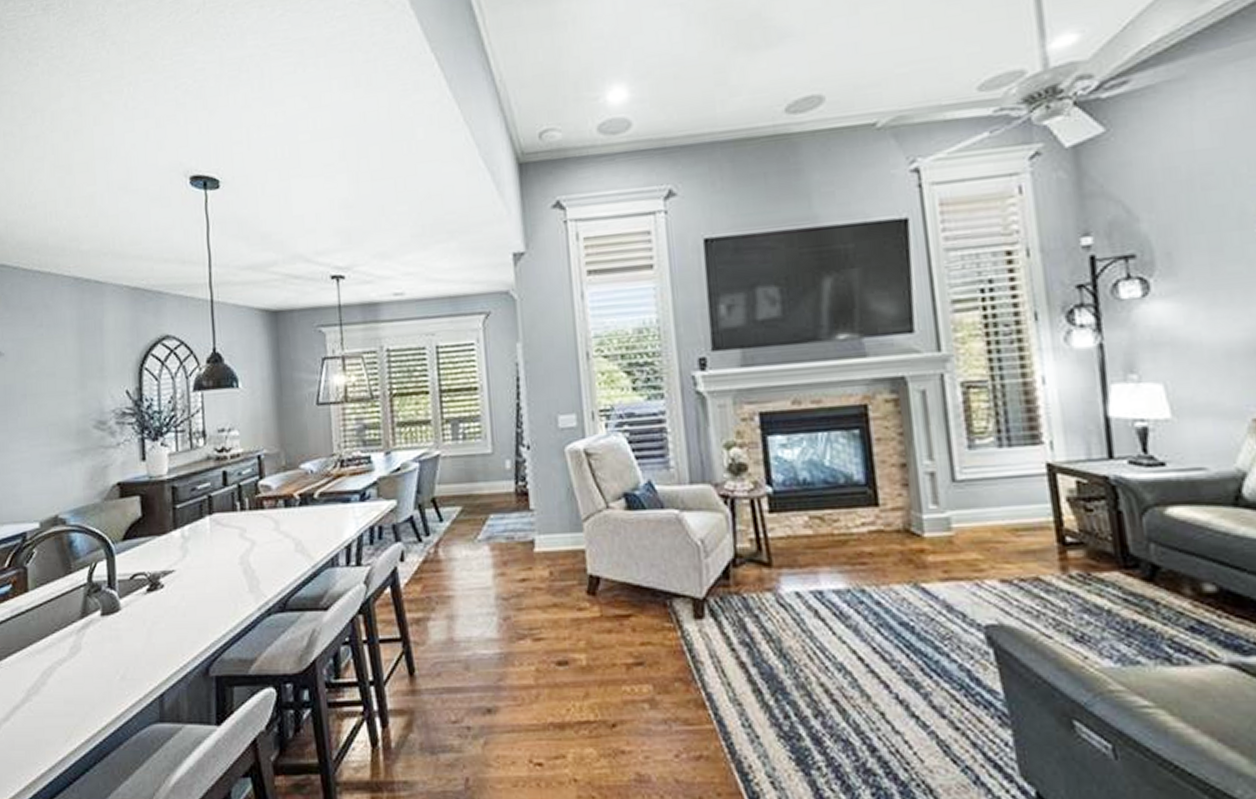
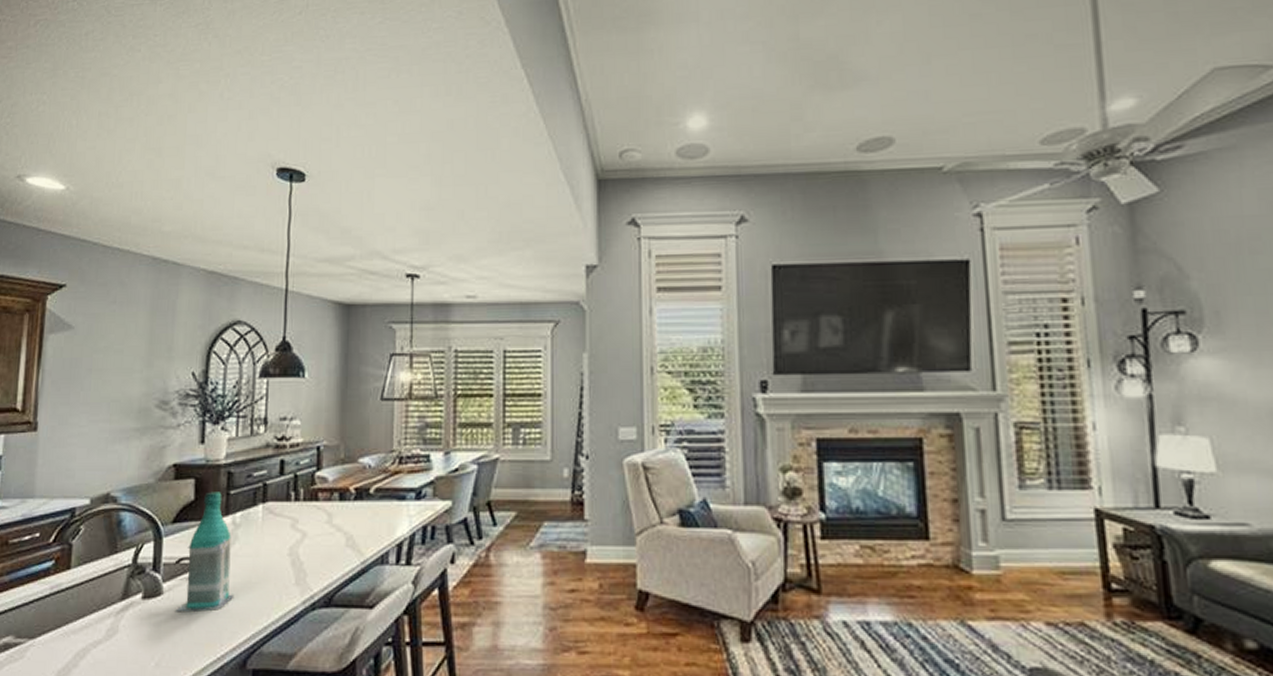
bottle: none [135,507,191,626] -> present [176,492,235,612]

